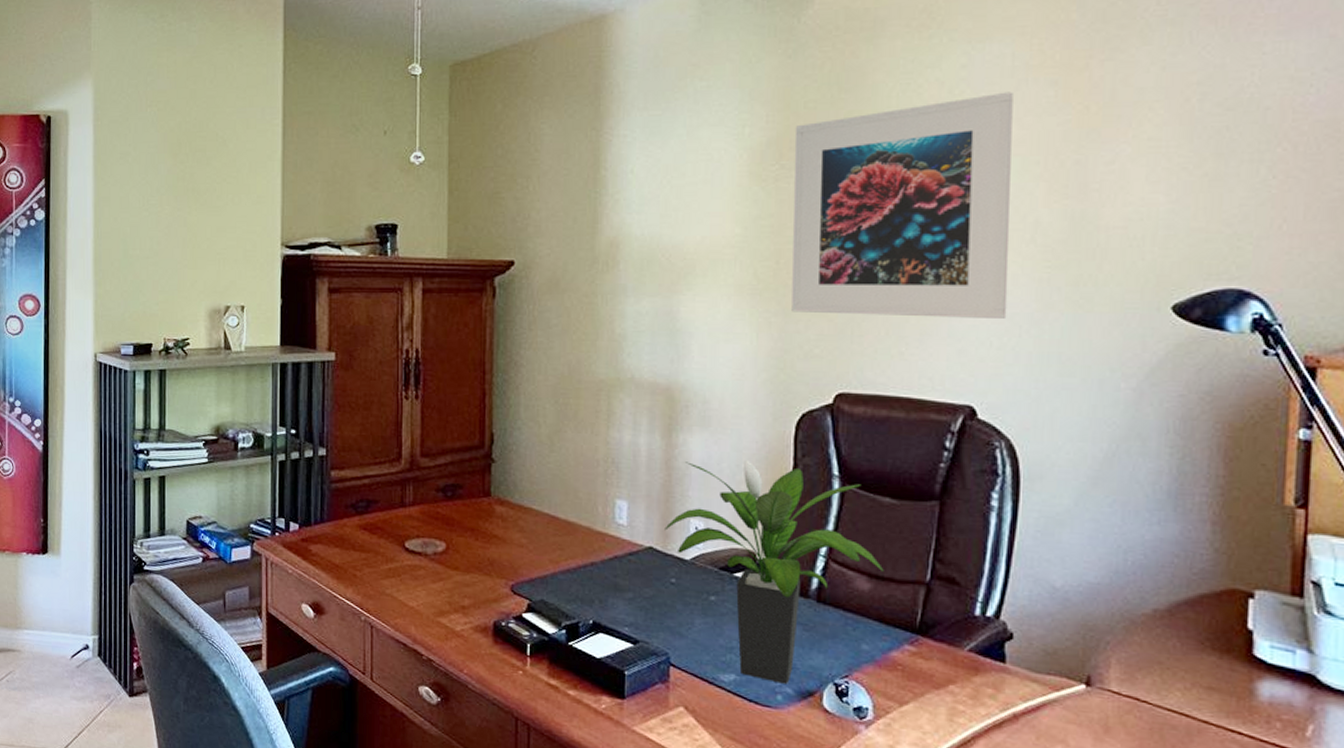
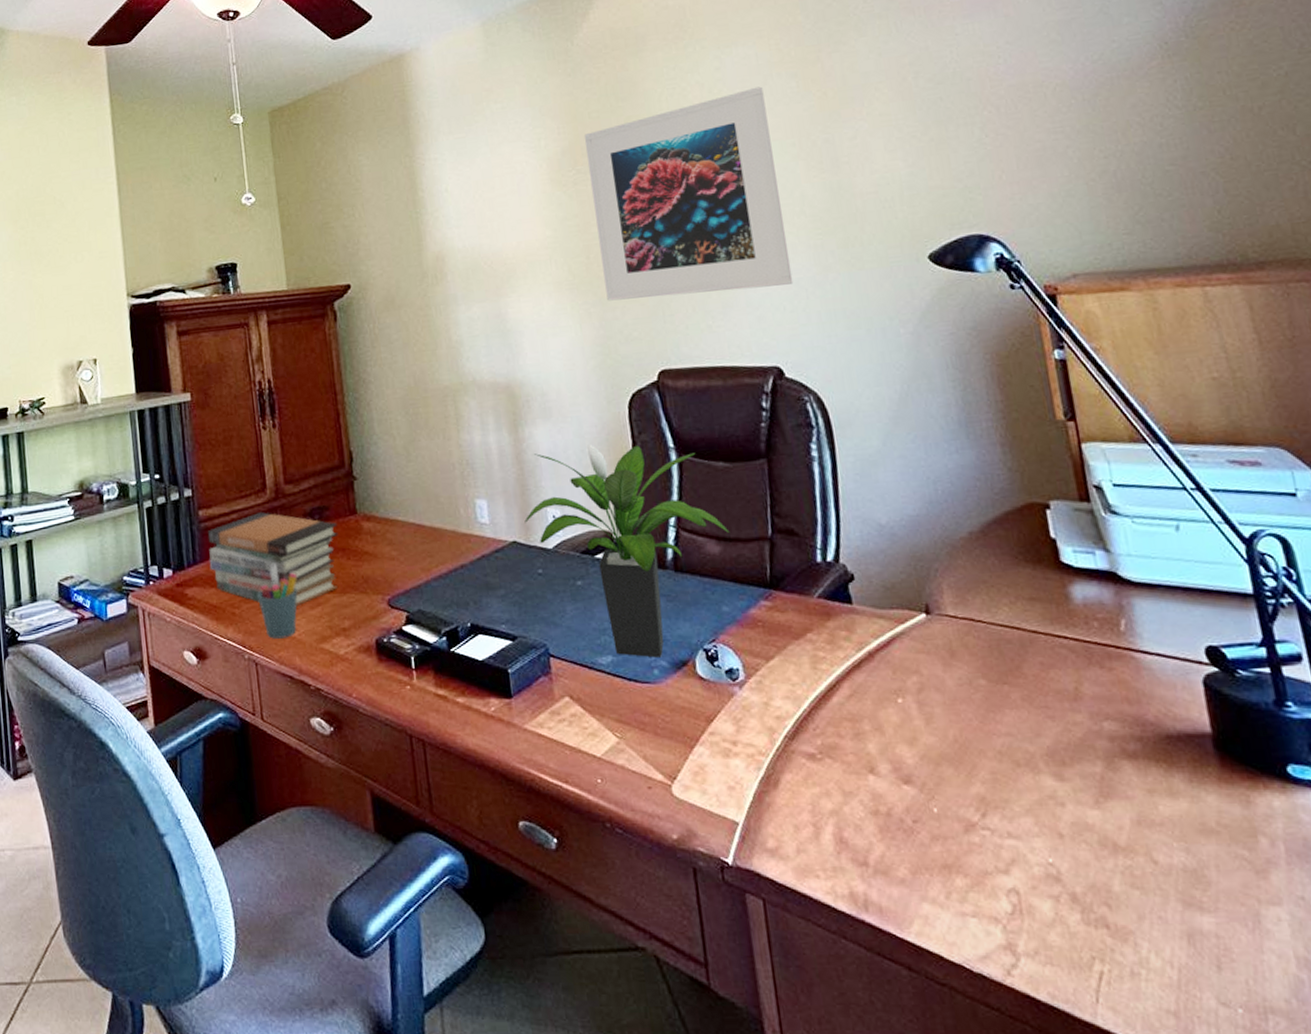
book stack: none [336,481,469,578] -> present [207,512,338,607]
pen holder: none [380,533,422,607] -> present [257,564,298,639]

